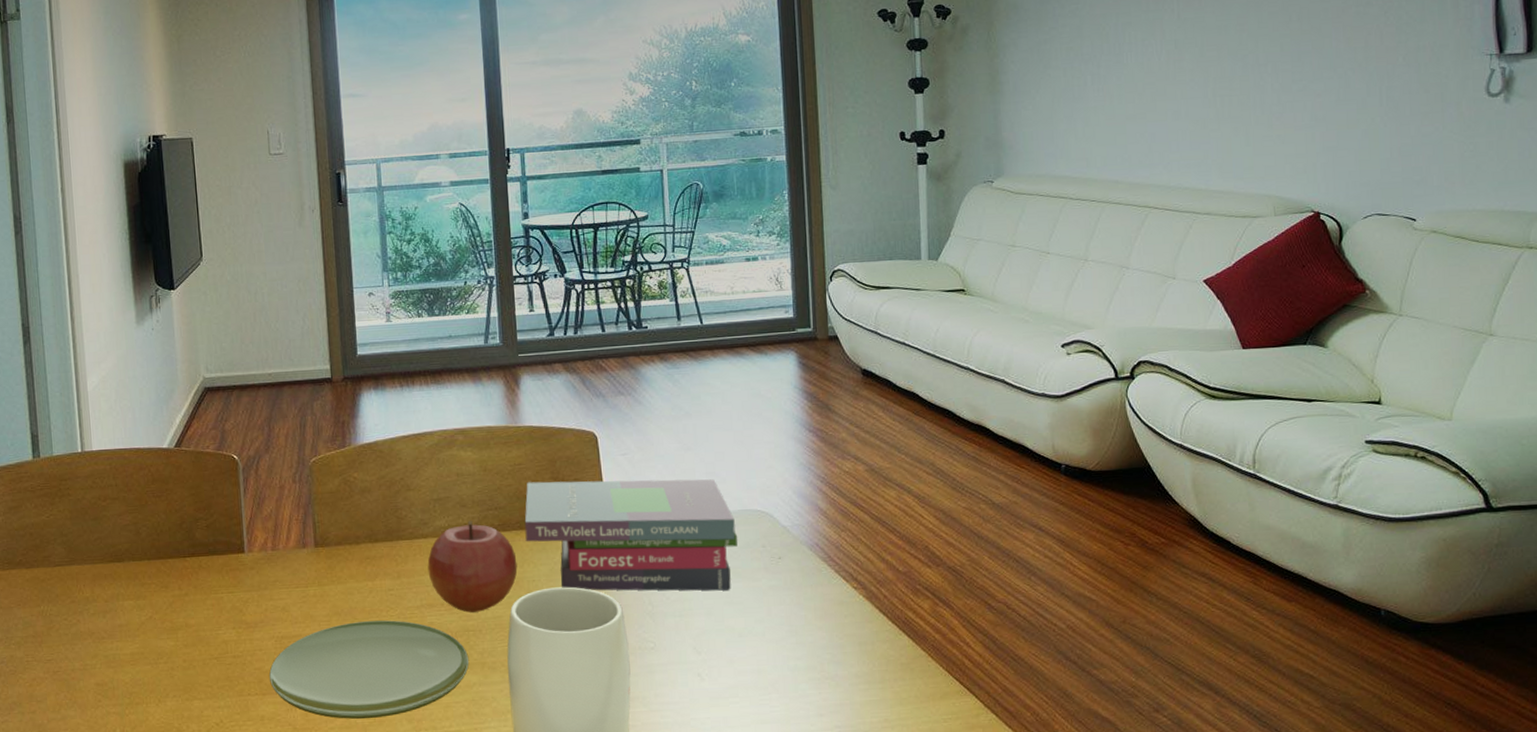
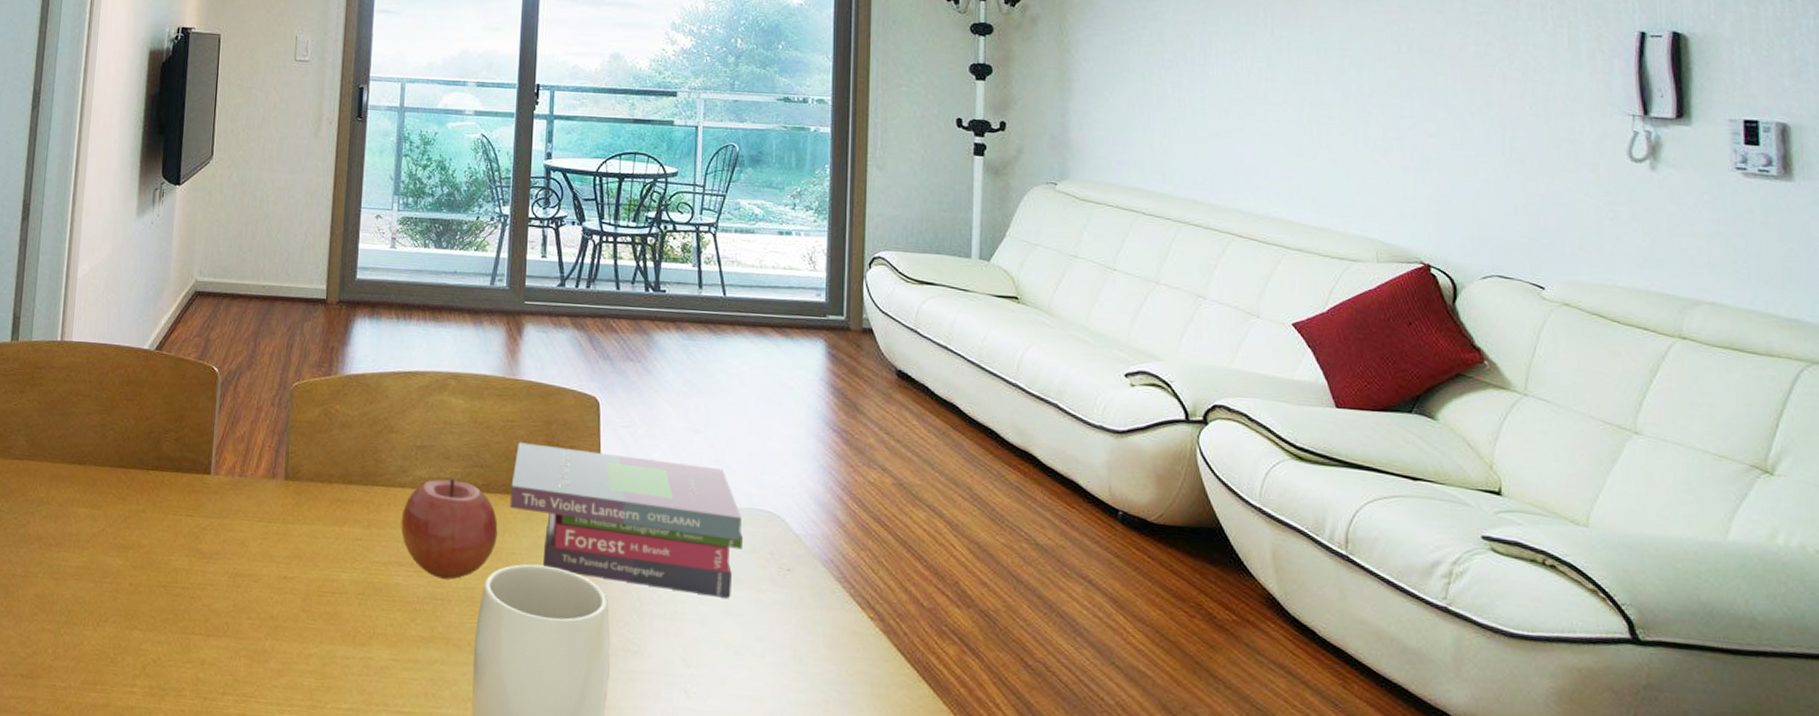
plate: present [269,620,470,719] -> none [217,569,434,684]

